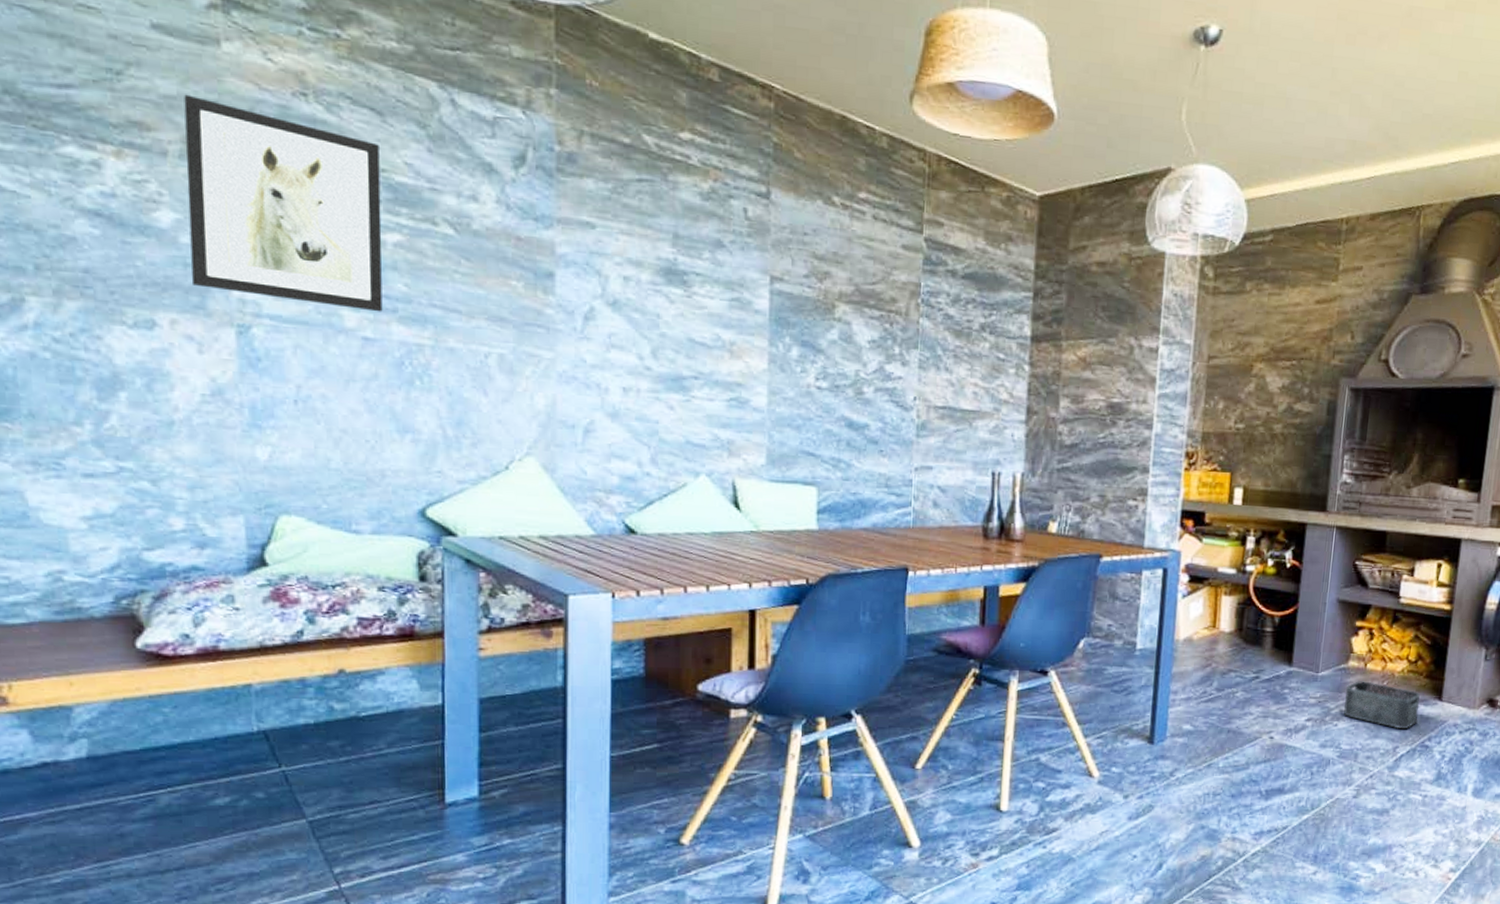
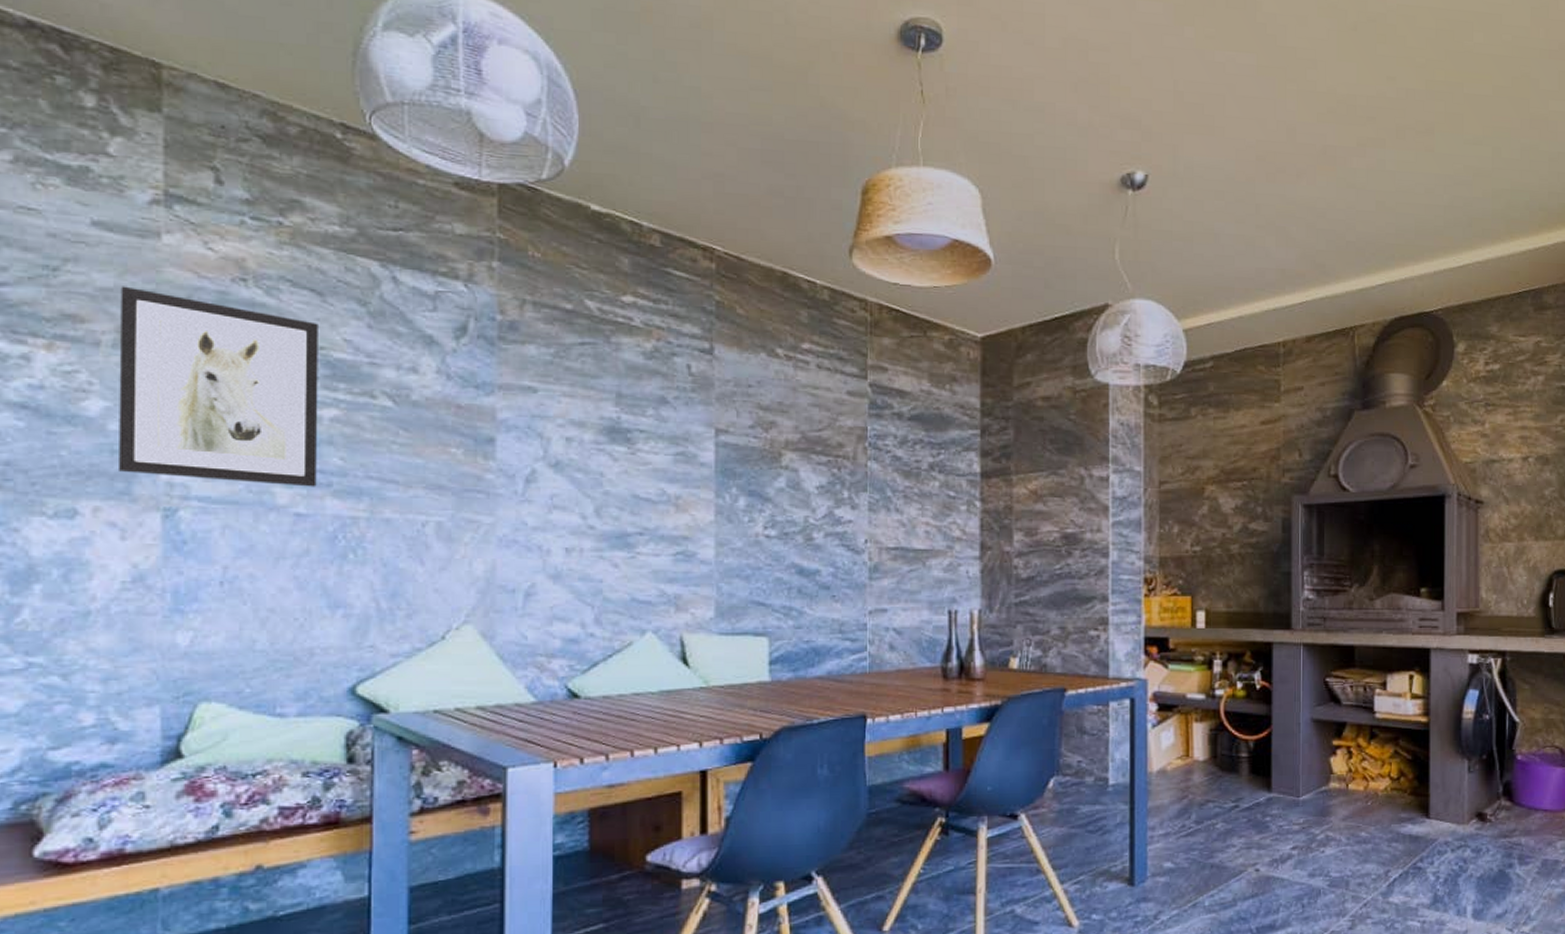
storage bin: present [1344,681,1420,729] -> none [1329,803,1407,851]

